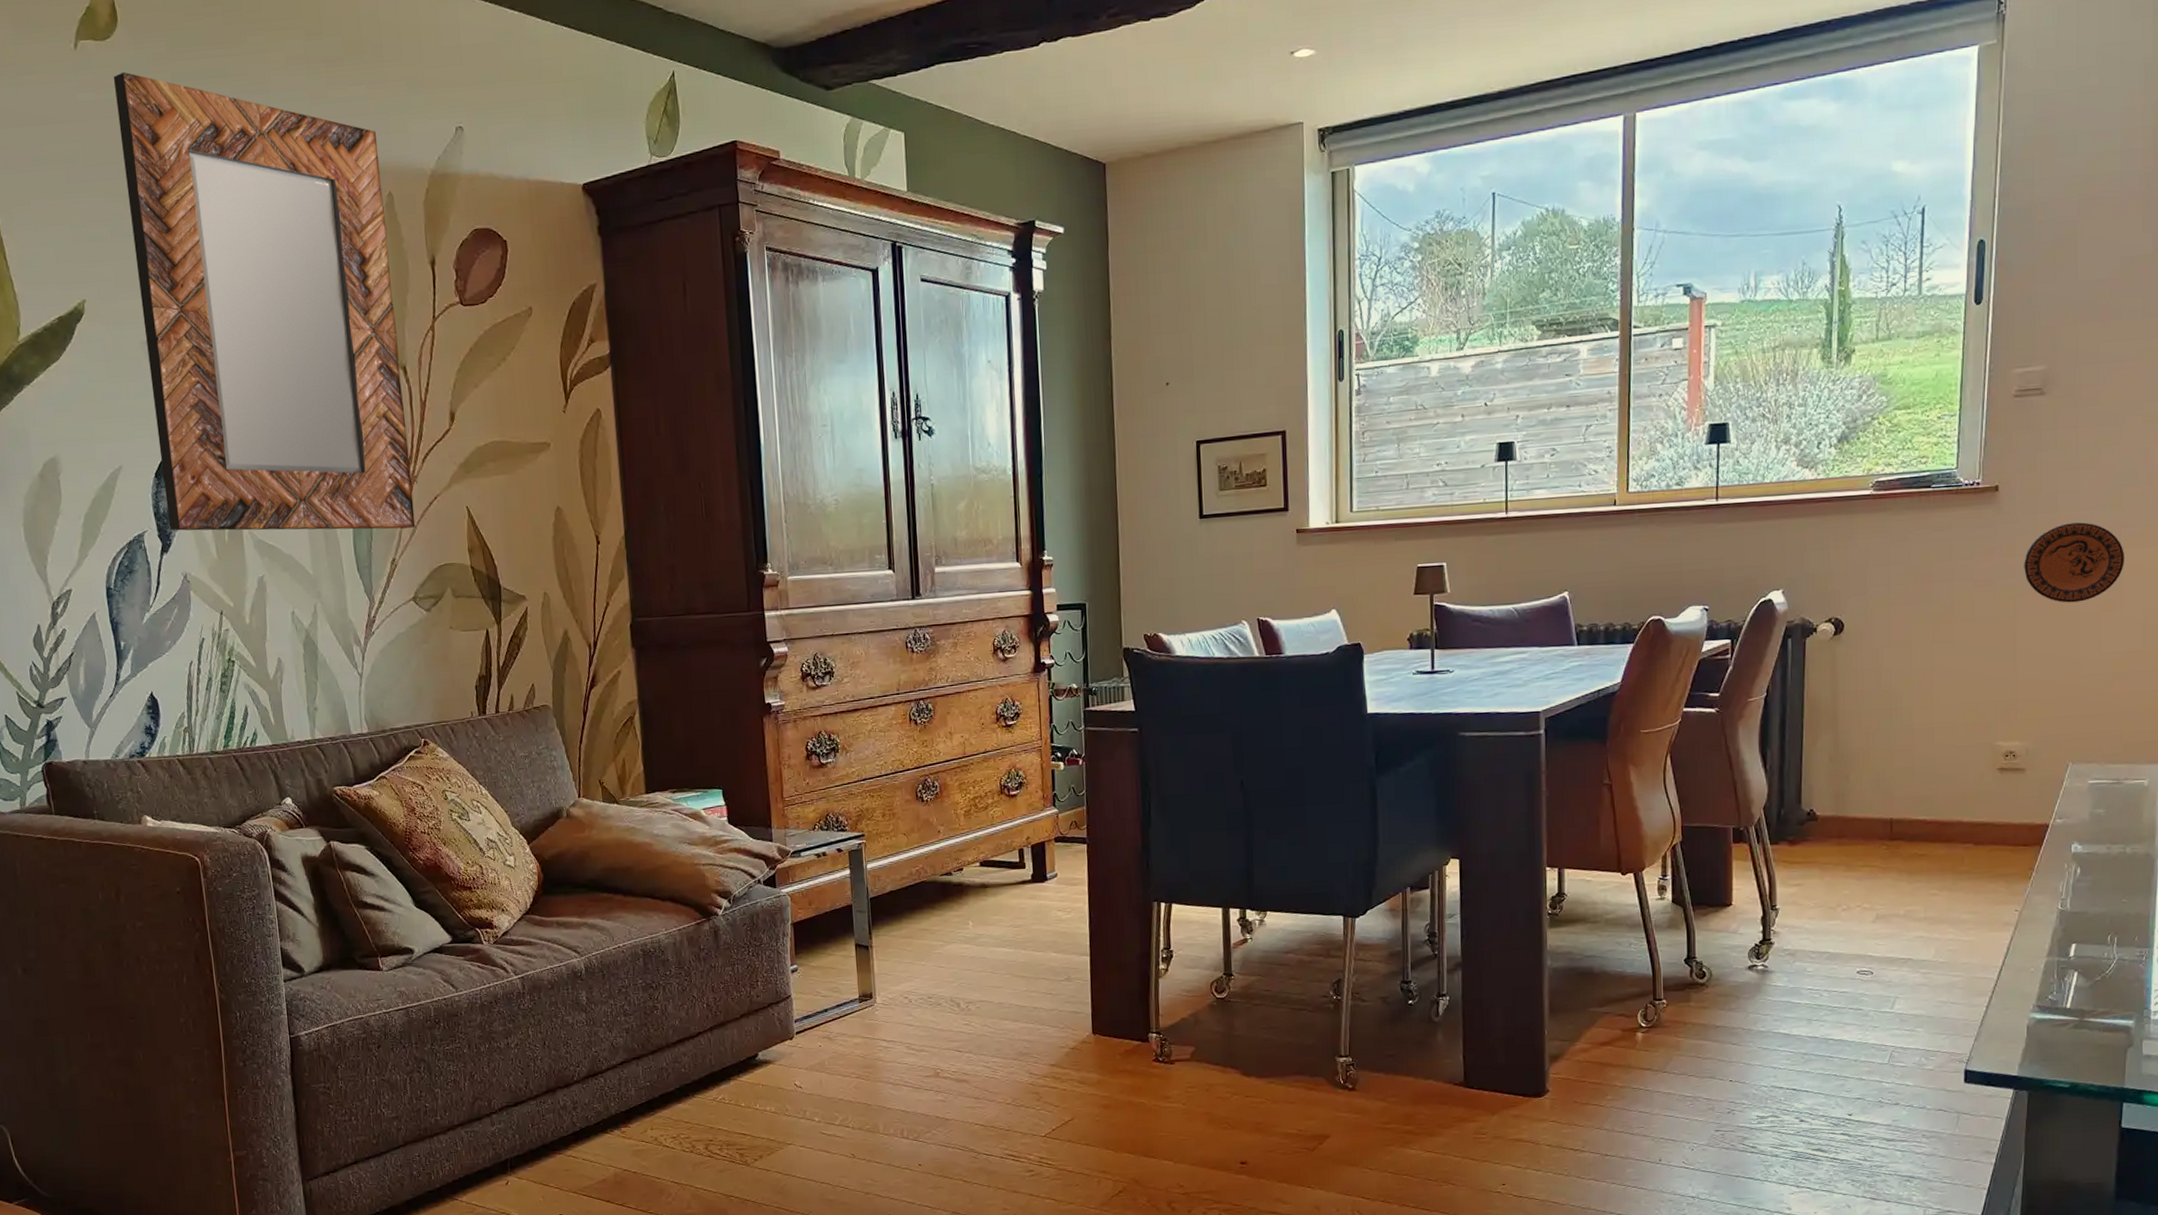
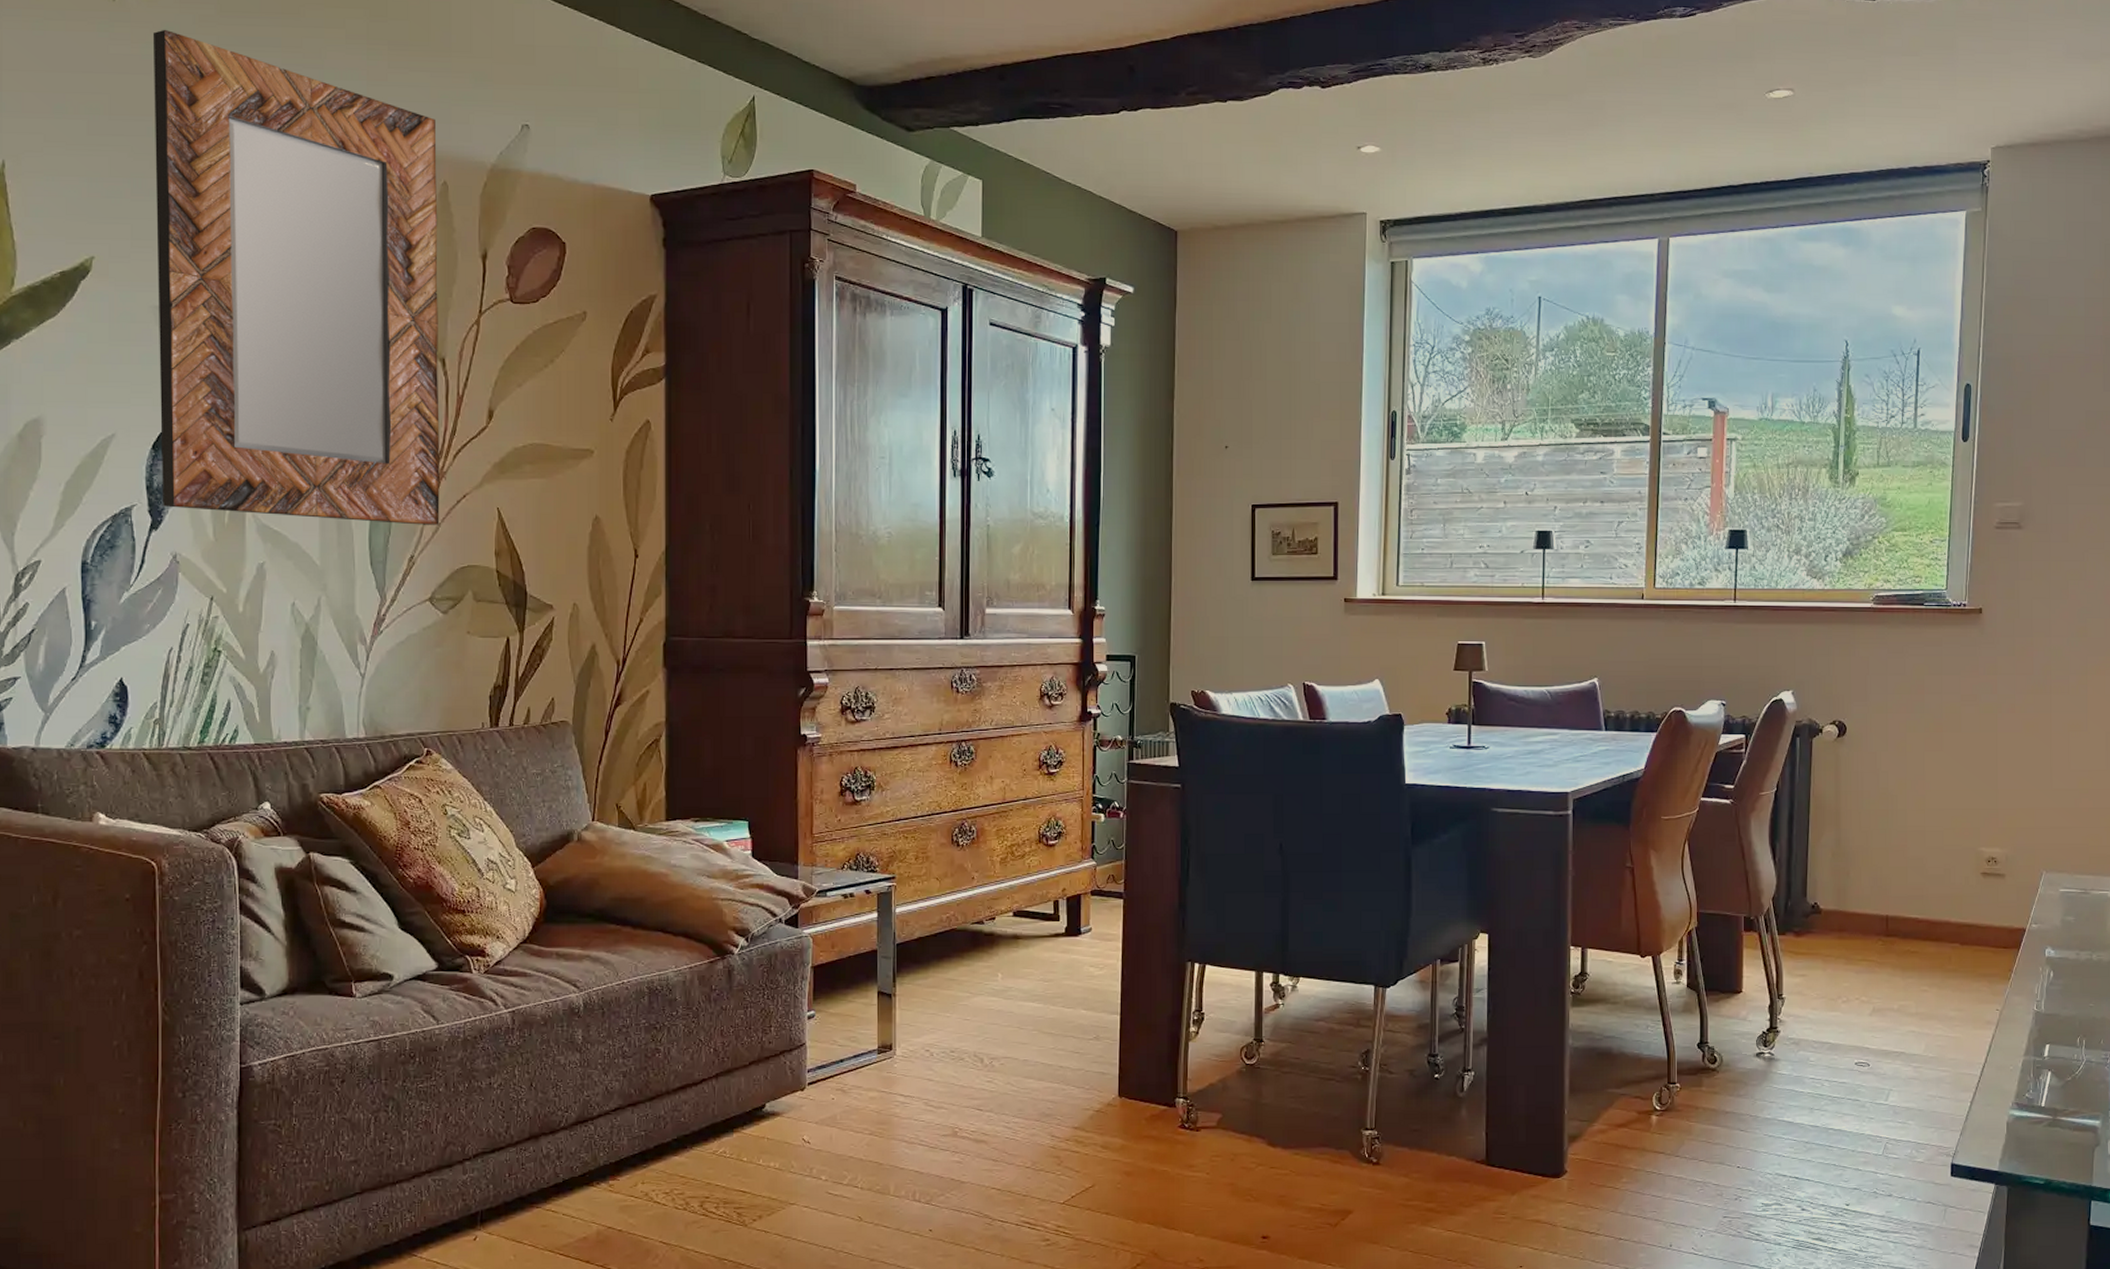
decorative plate: present [2024,522,2124,603] -> none [2004,648,2090,721]

